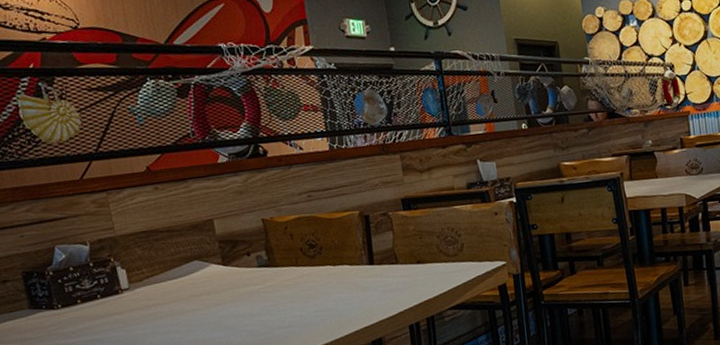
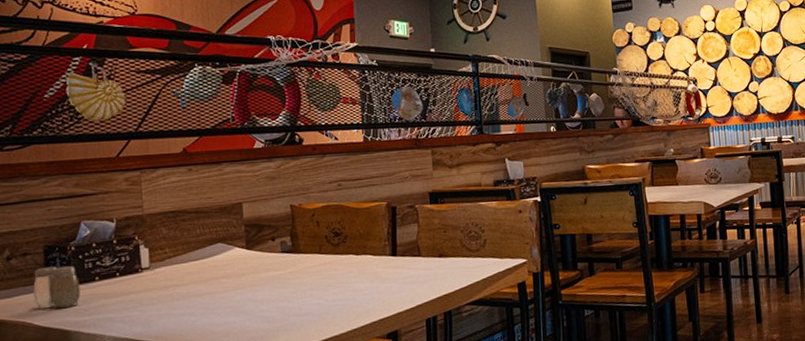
salt and pepper shaker: none [16,290,66,334] -> present [33,266,80,309]

